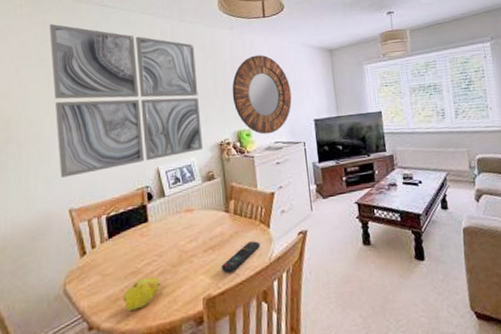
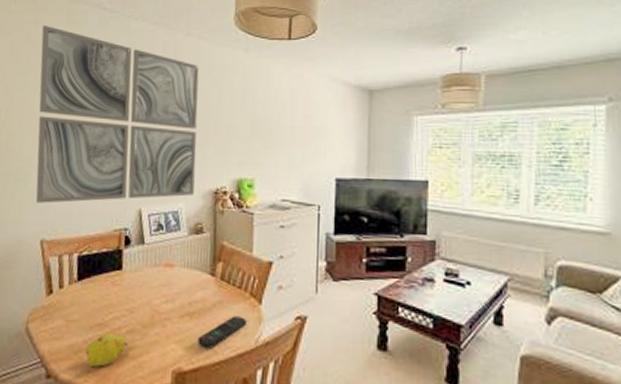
home mirror: present [232,55,292,134] -> none [237,87,311,188]

